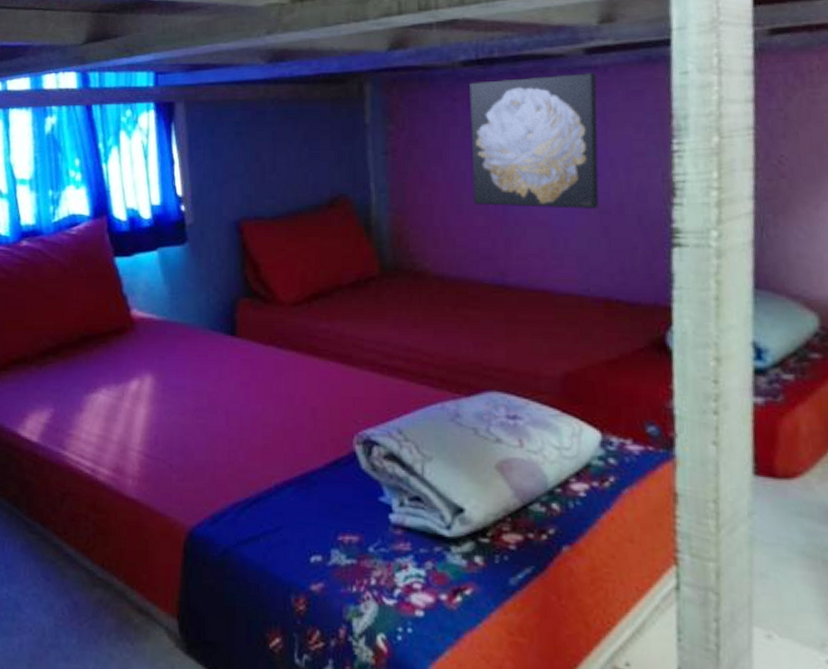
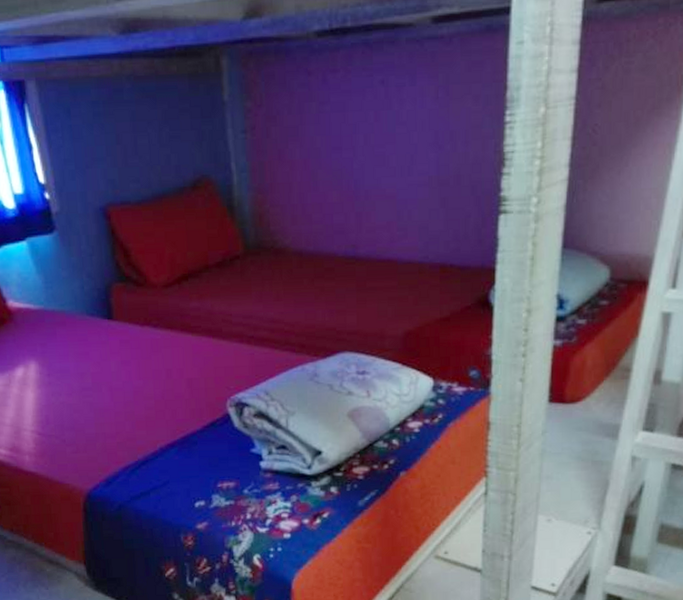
wall art: present [469,73,599,209] -> none [323,43,443,183]

